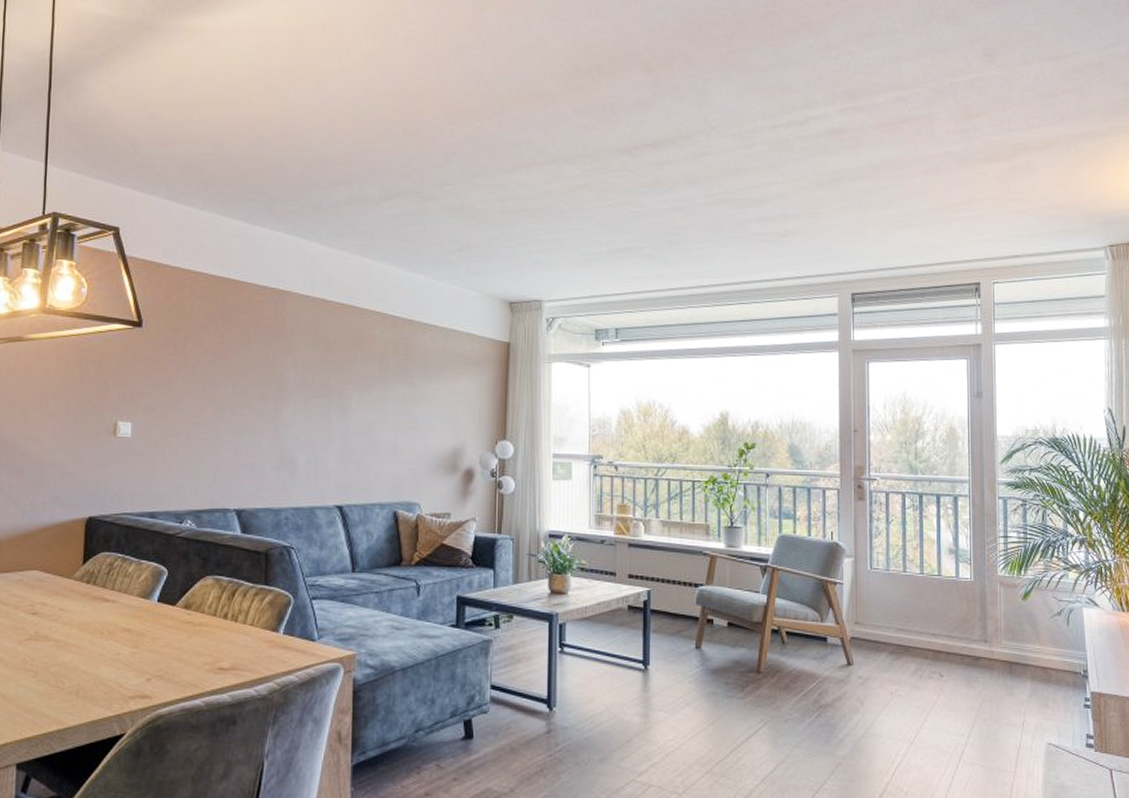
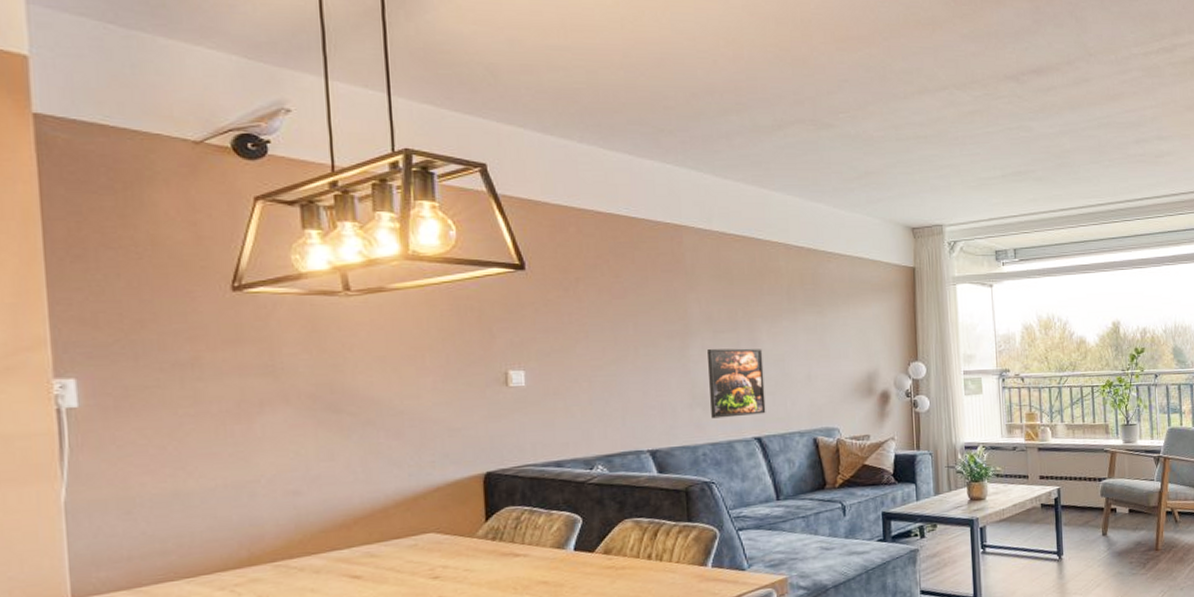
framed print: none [297,412,351,483] -> present [708,348,766,419]

